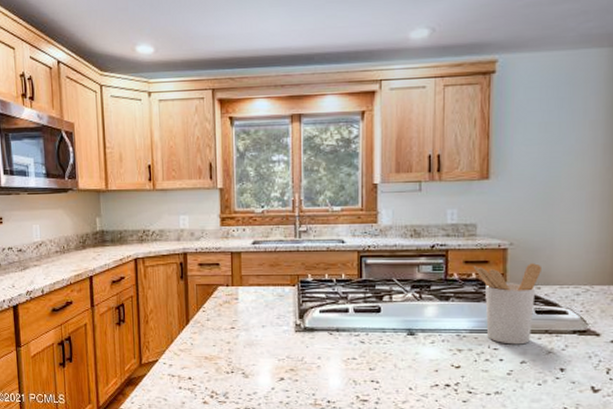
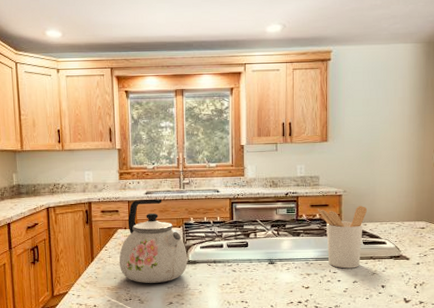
kettle: none [220,250,304,353] -> present [119,198,188,283]

